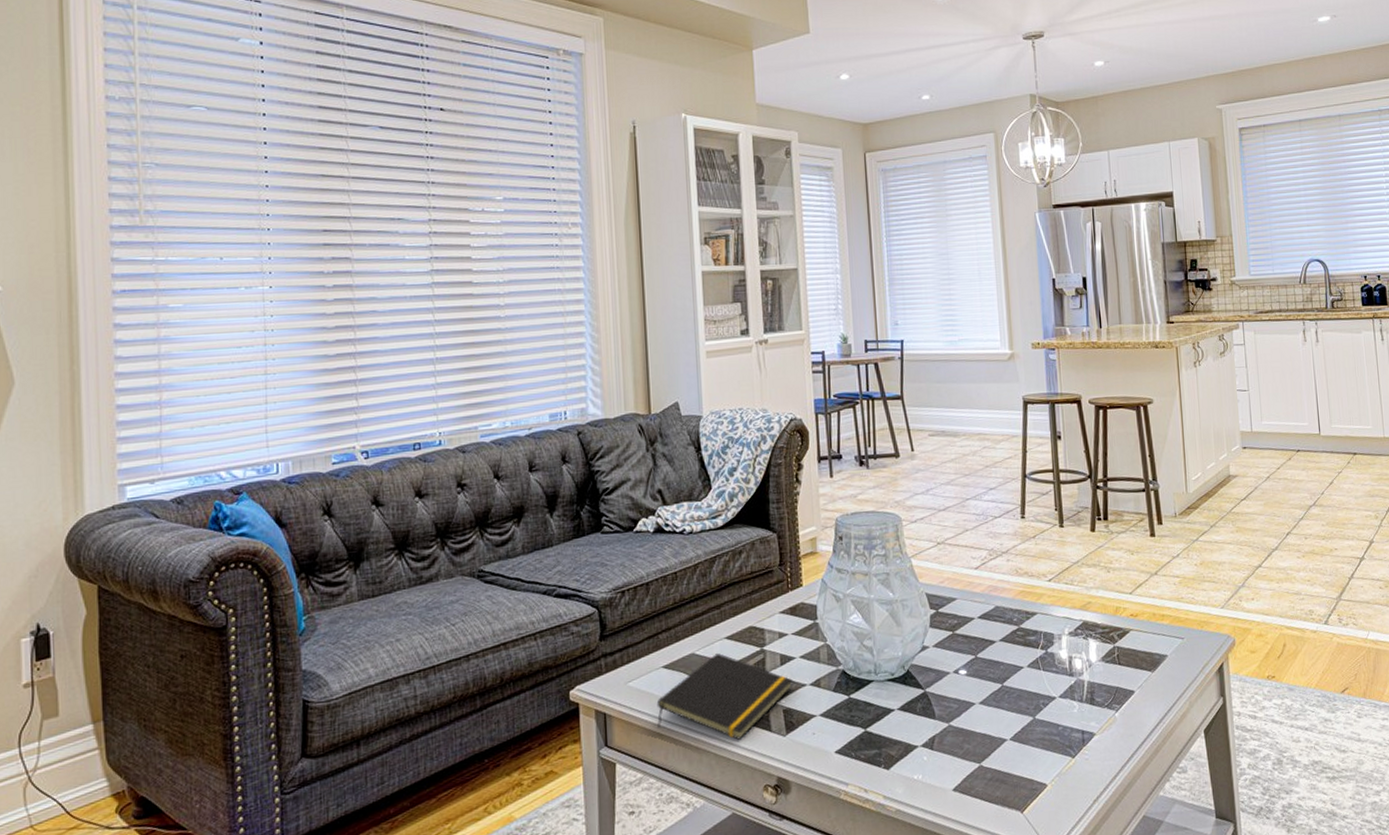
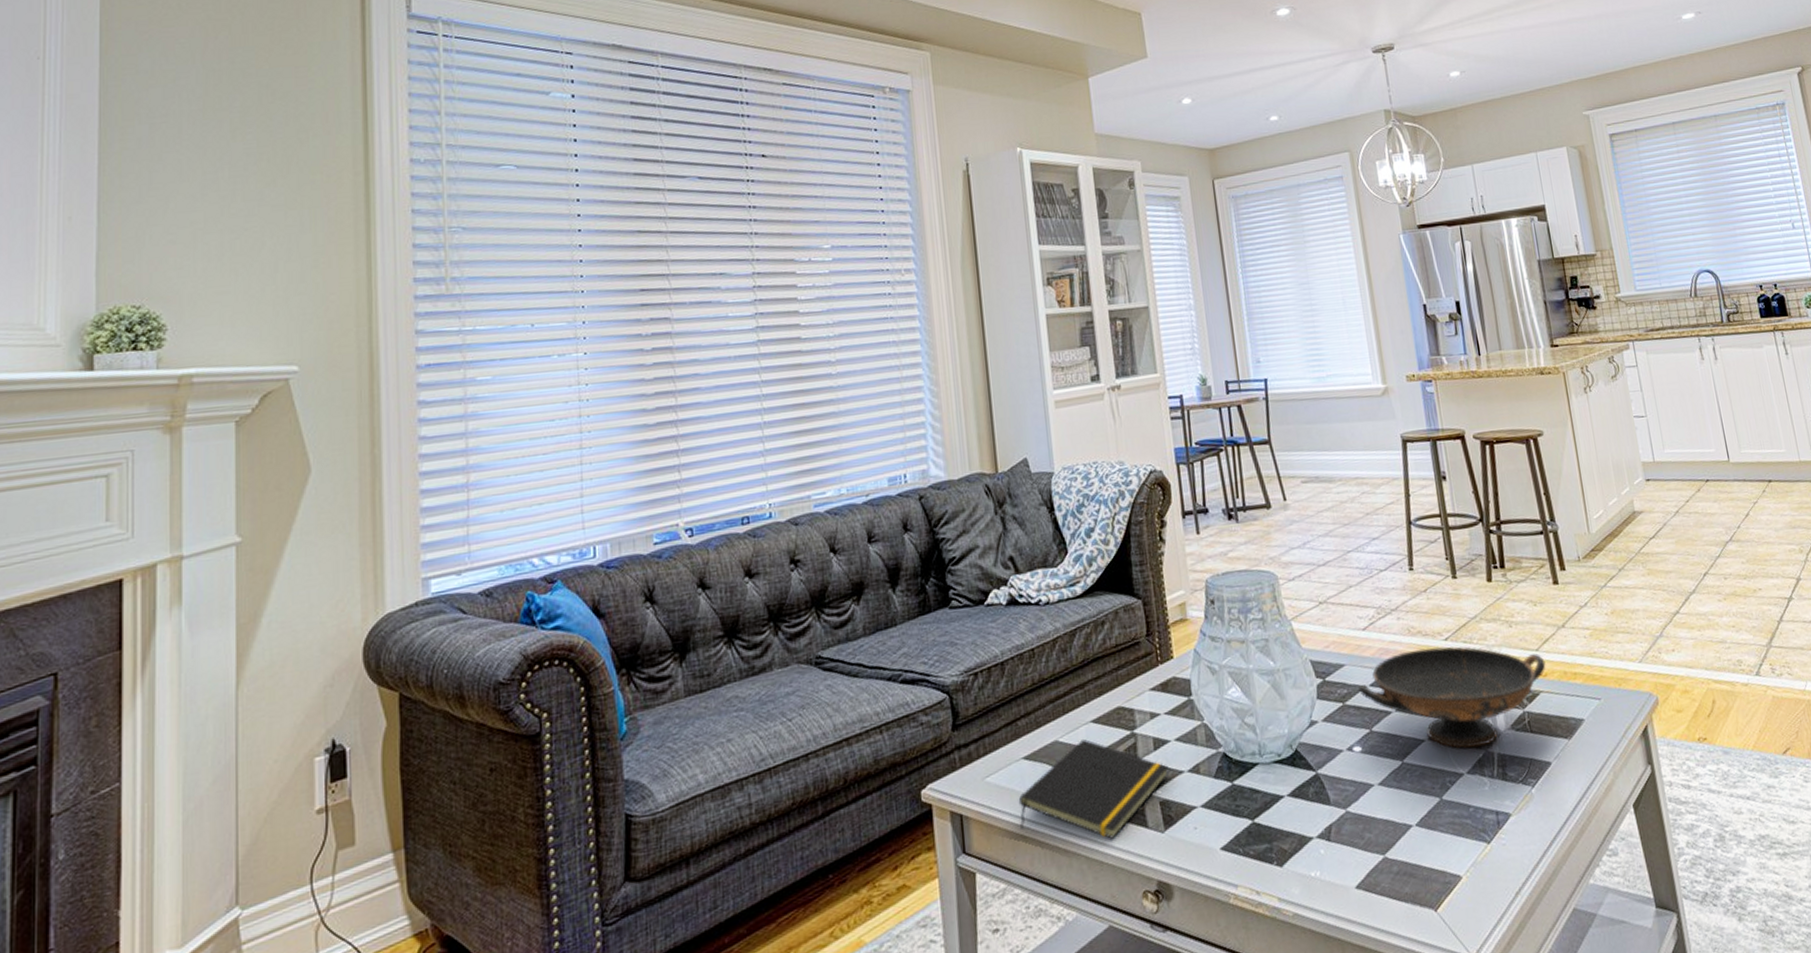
decorative bowl: none [967,586,1138,676] -> present [1357,645,1546,749]

